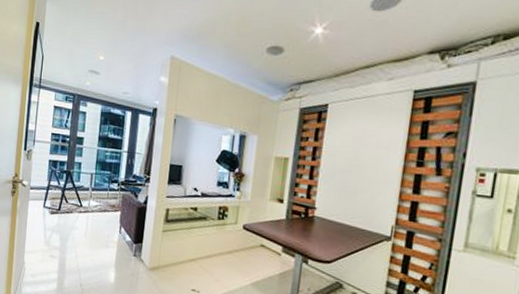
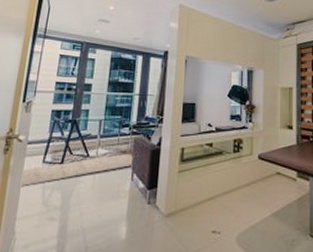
rug: none [25,207,123,226] -> present [19,153,135,187]

